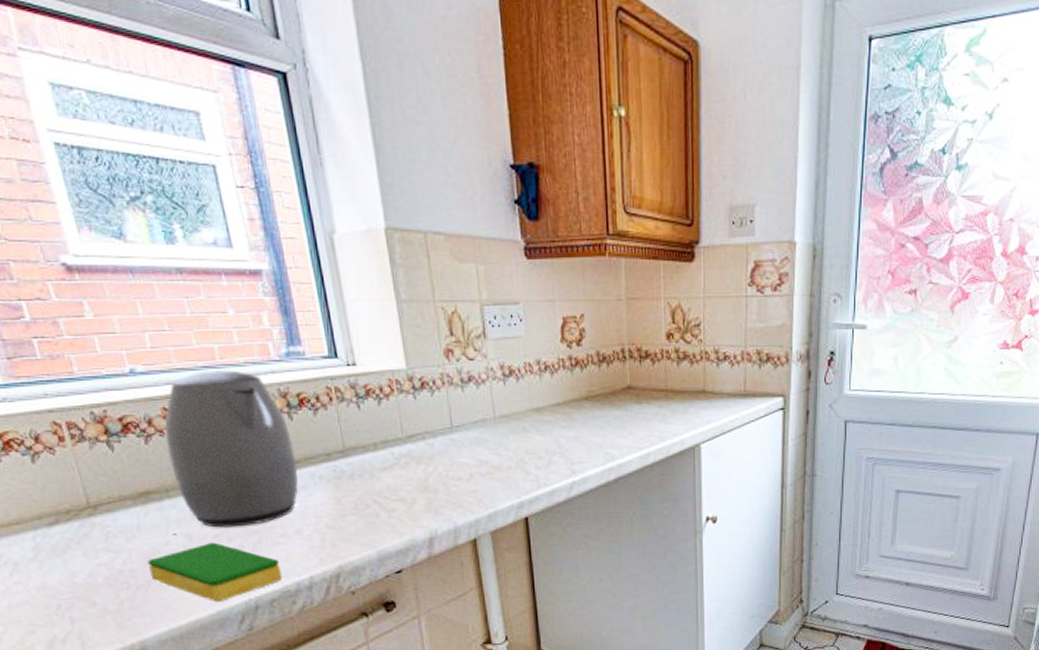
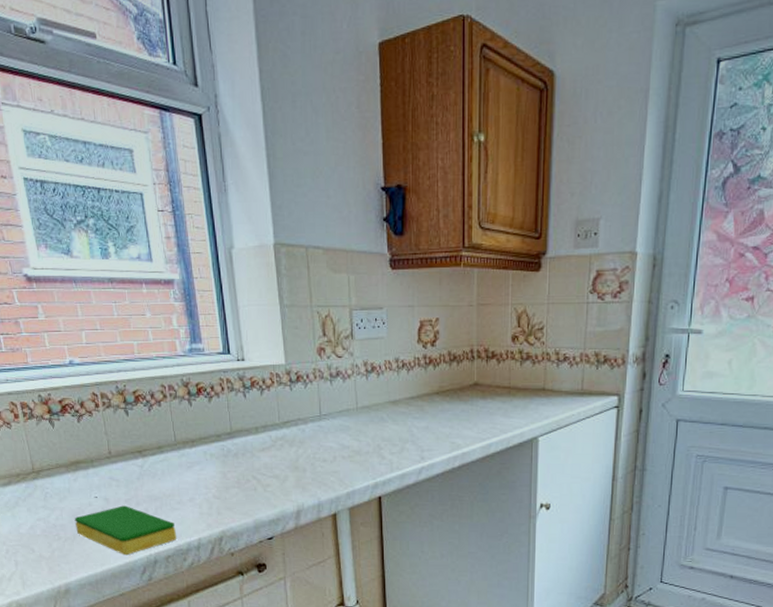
kettle: present [164,369,299,528] -> none [93,362,194,494]

